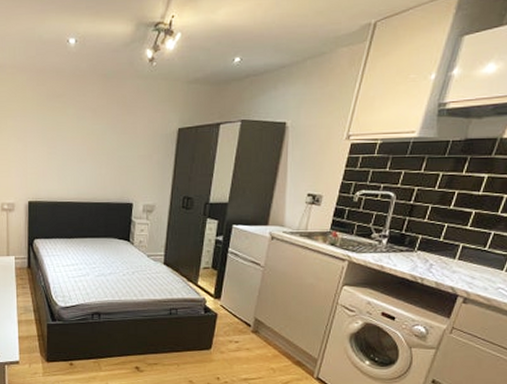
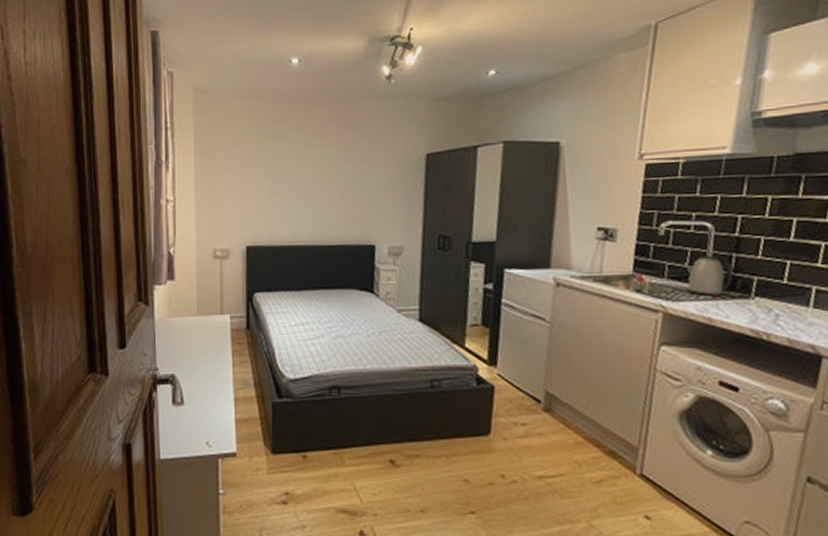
kettle: none [368,219,405,250] -> present [686,256,734,298]

